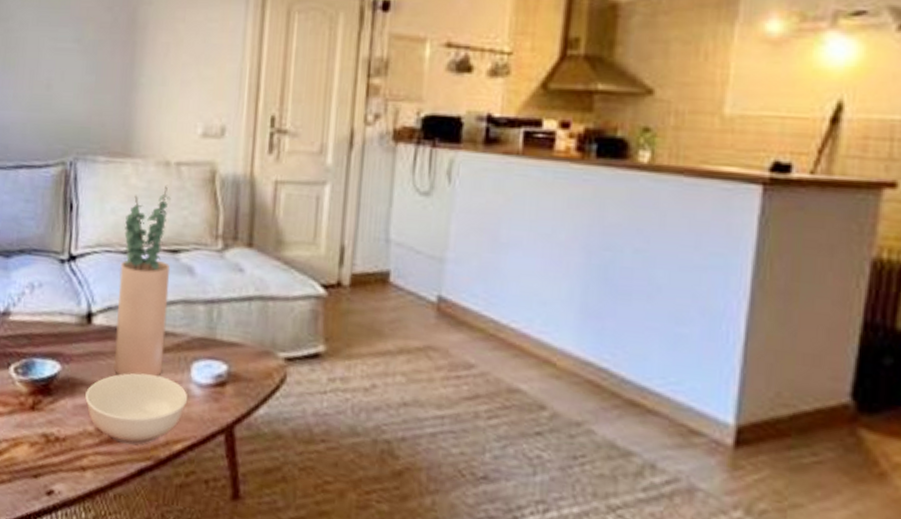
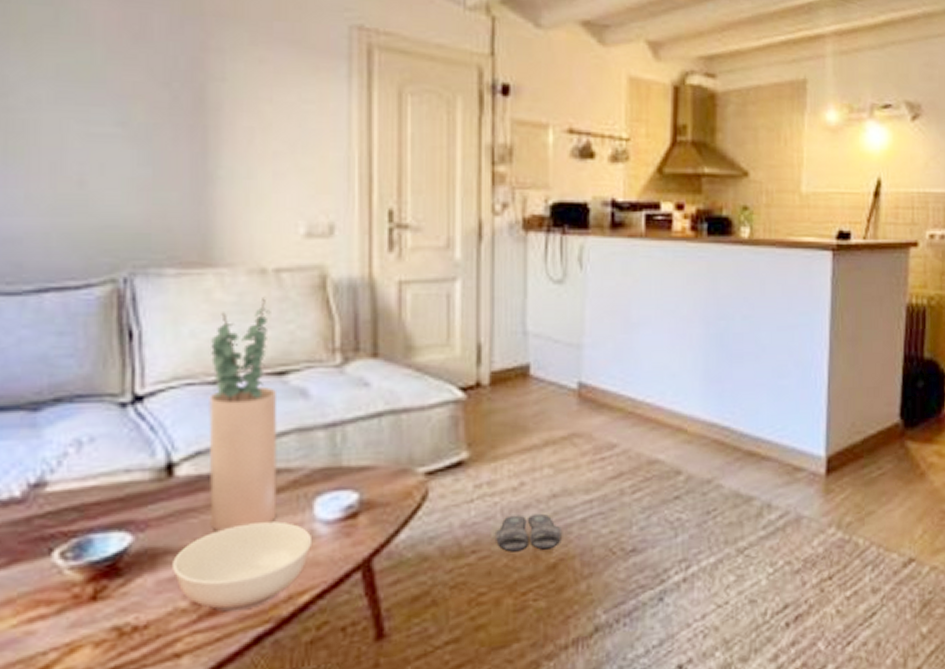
slippers: none [344,414,410,456] -> present [494,513,561,552]

